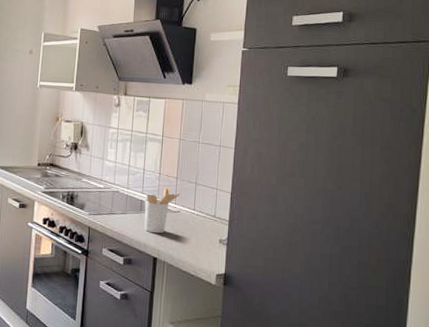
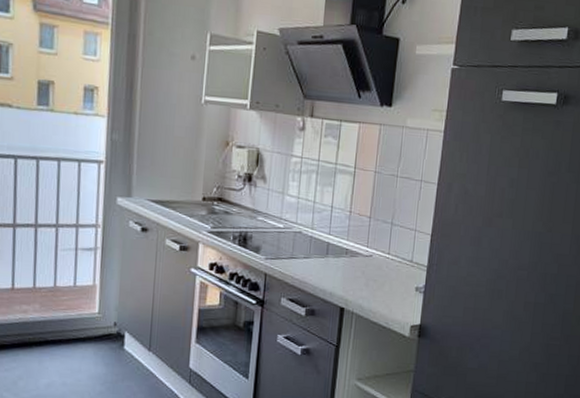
utensil holder: present [144,187,180,234] -> none [331,227,373,281]

